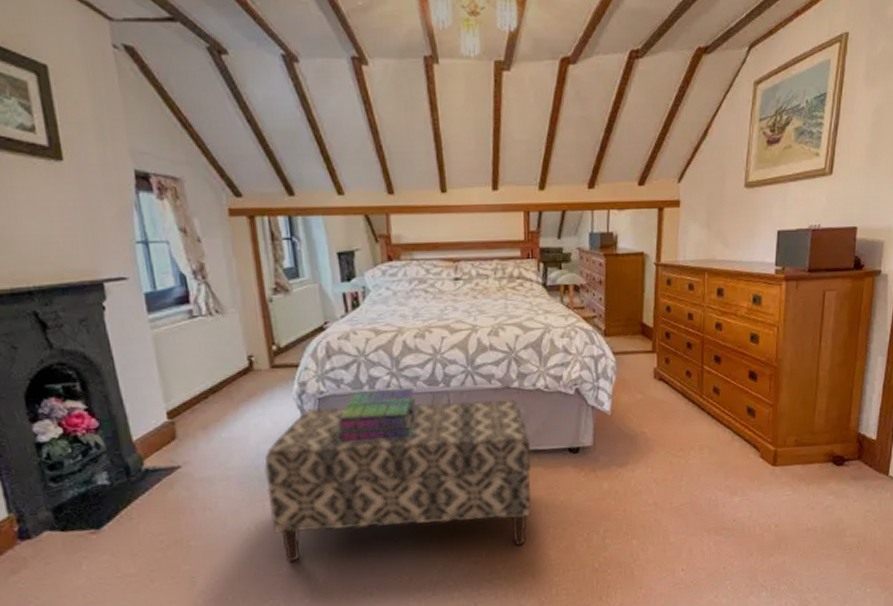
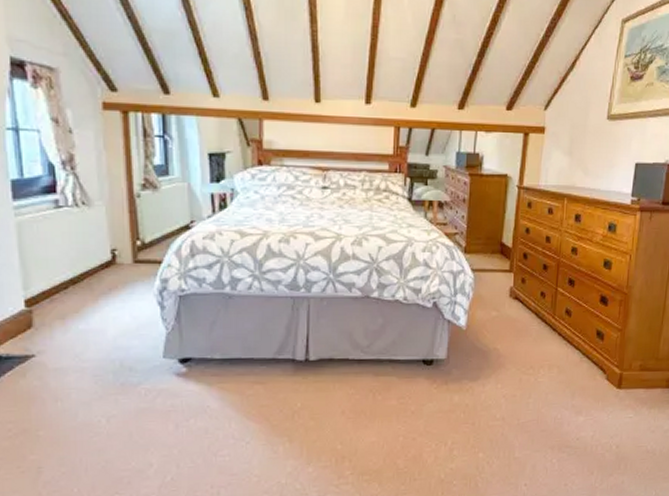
bench: present [264,399,532,562] -> none [120,306,386,458]
stack of books: present [337,388,417,442] -> none [196,291,277,341]

